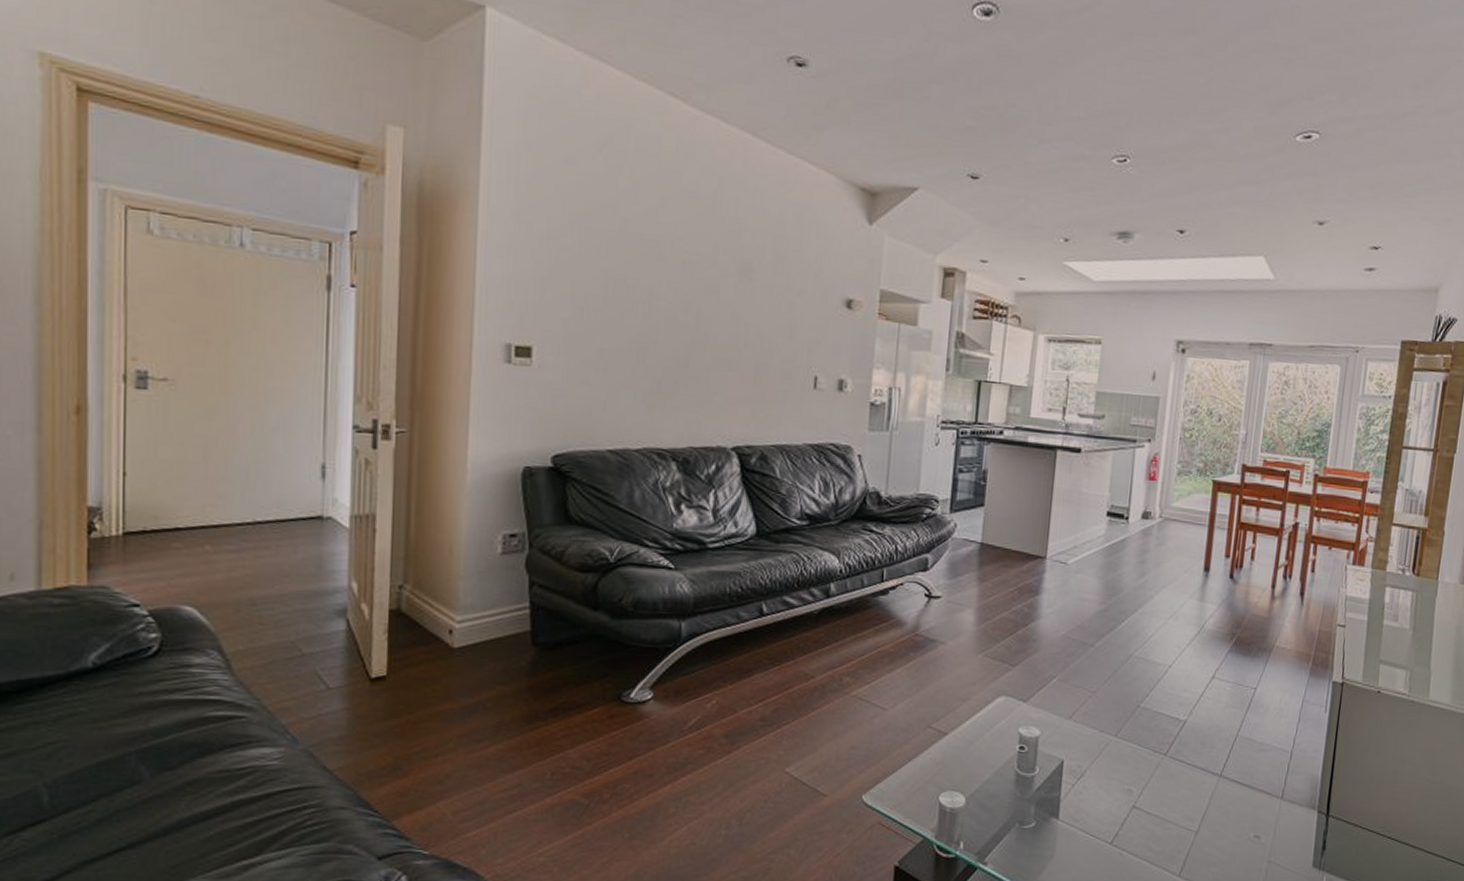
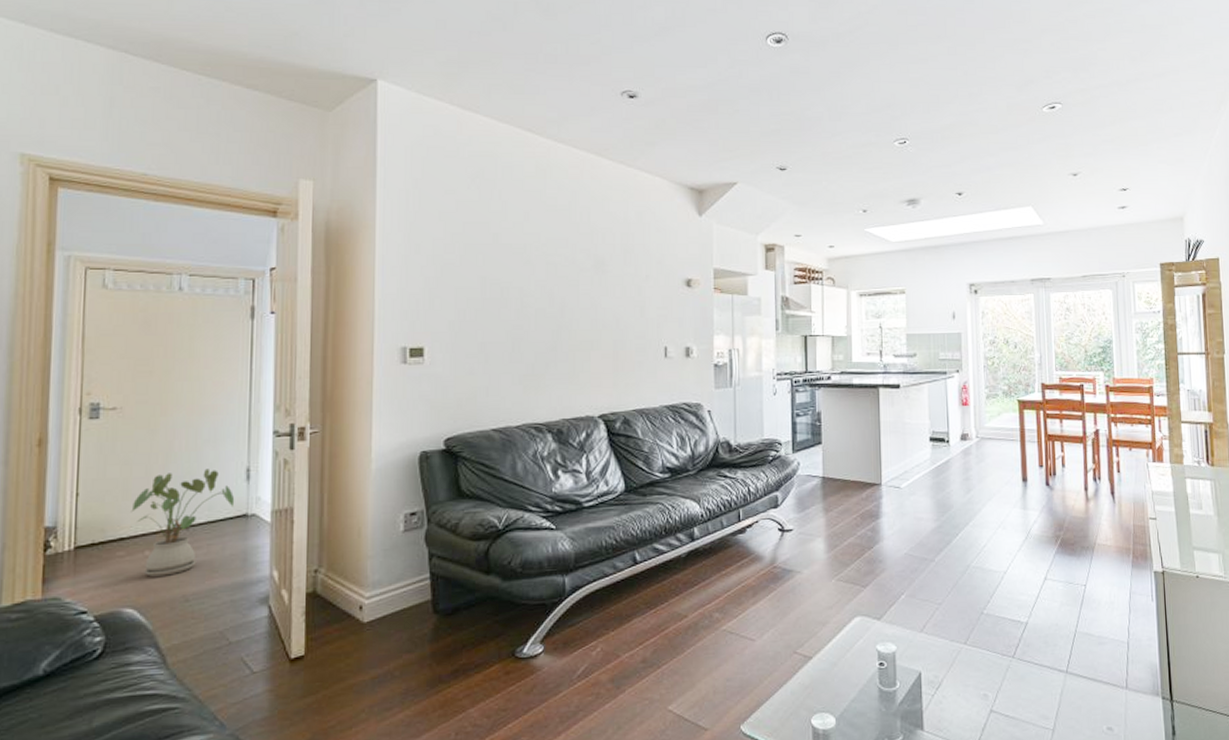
house plant: none [187,460,308,576] -> present [131,468,235,578]

